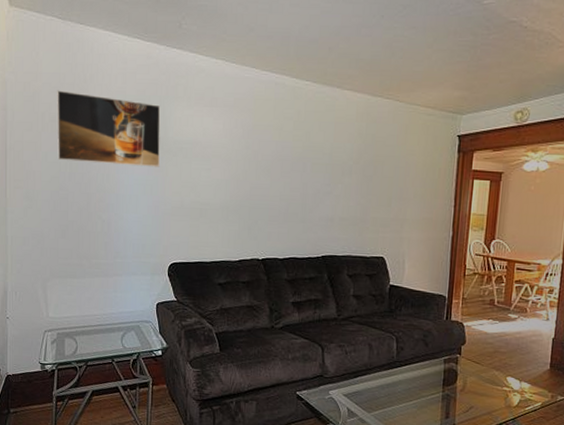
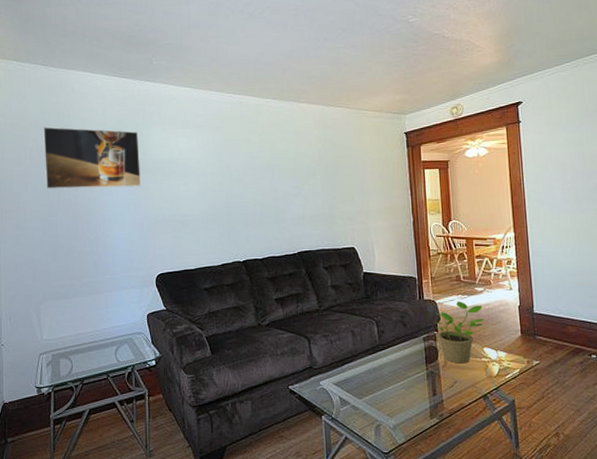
potted plant: none [458,326,514,390] -> present [434,301,485,364]

